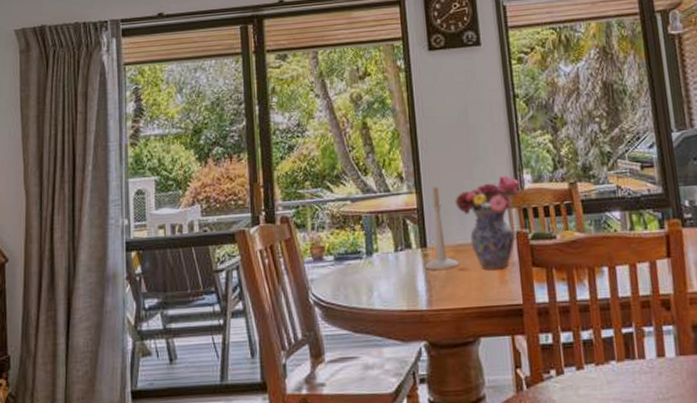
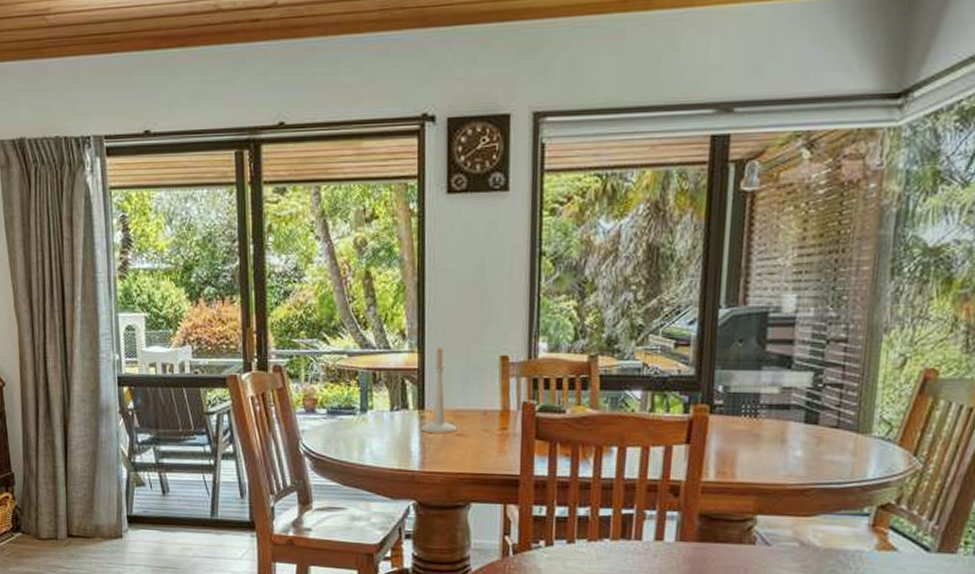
flower arrangement: present [455,175,520,270] -> none [459,341,534,439]

